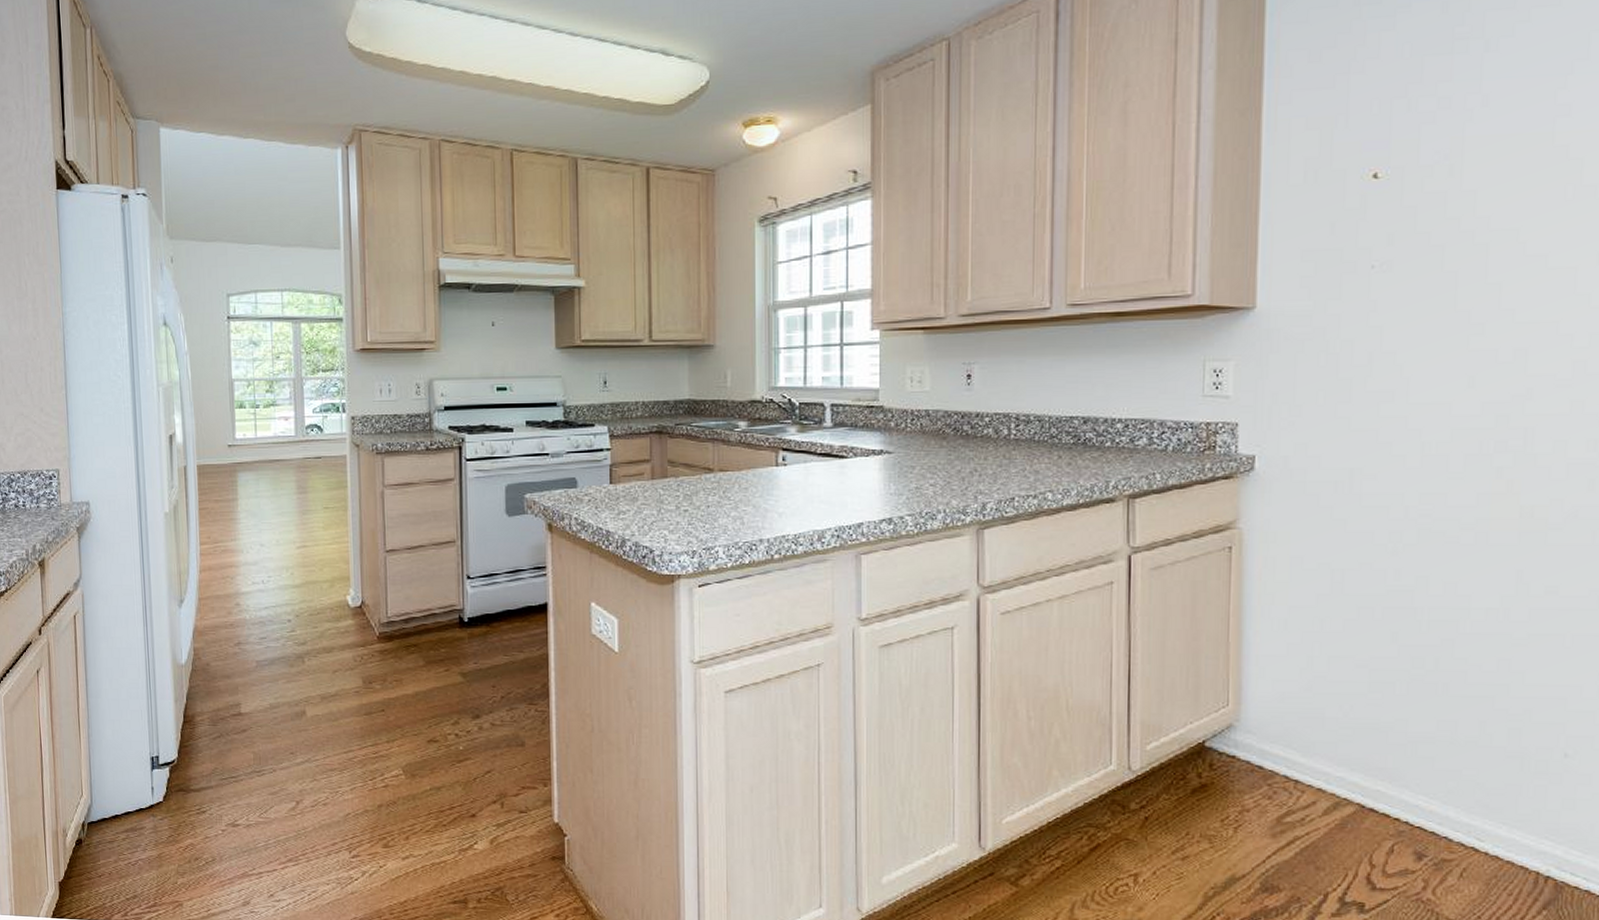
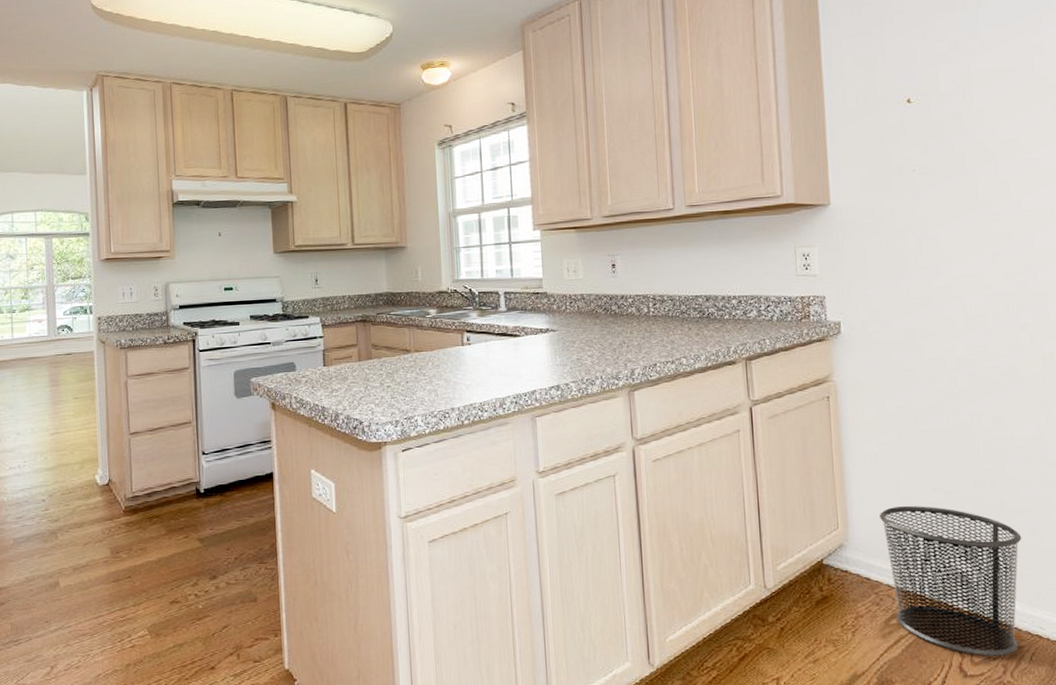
trash can: none [1281,683,1466,869] -> present [879,505,1022,657]

